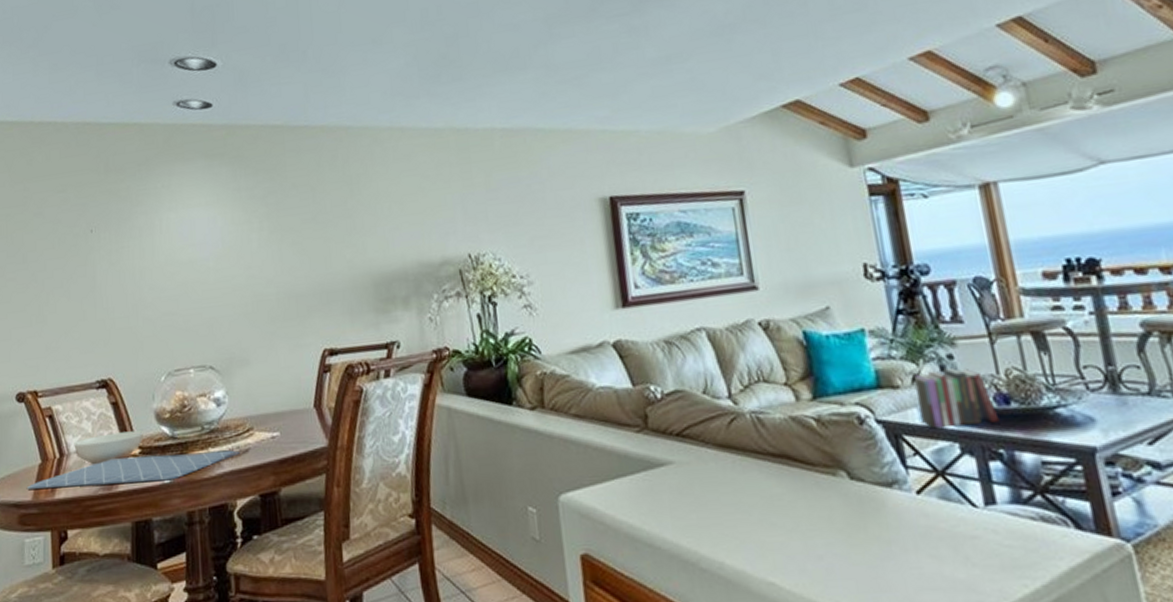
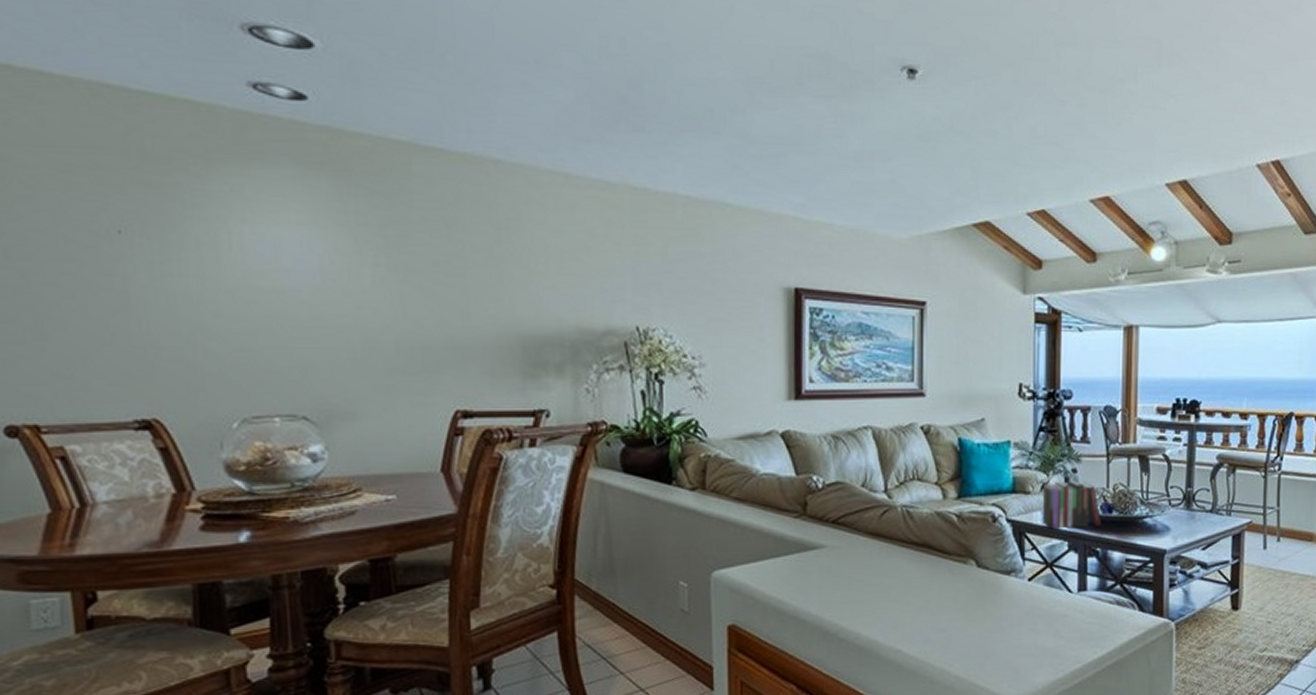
placemat: present [26,450,240,490] -> none [28,511,344,544]
bowl: present [74,430,144,465] -> none [102,483,209,519]

